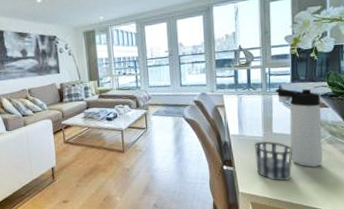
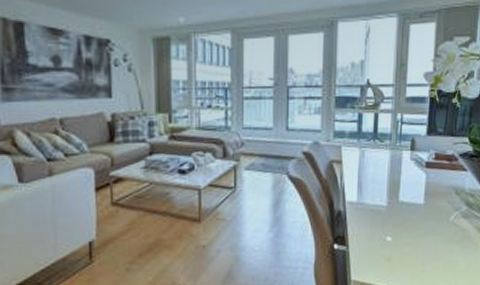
cup: present [254,141,293,181] -> none [374,212,422,266]
thermos bottle: present [275,88,322,167] -> none [406,142,459,248]

